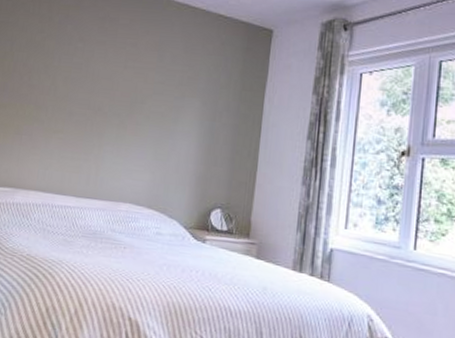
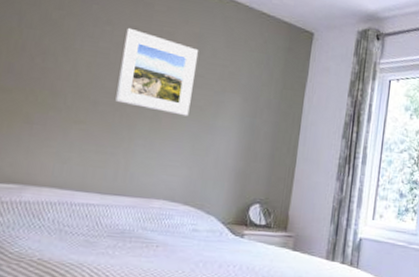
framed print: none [87,42,160,123] -> present [115,27,199,117]

